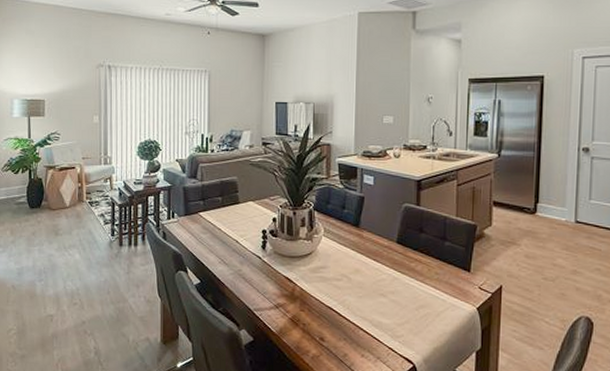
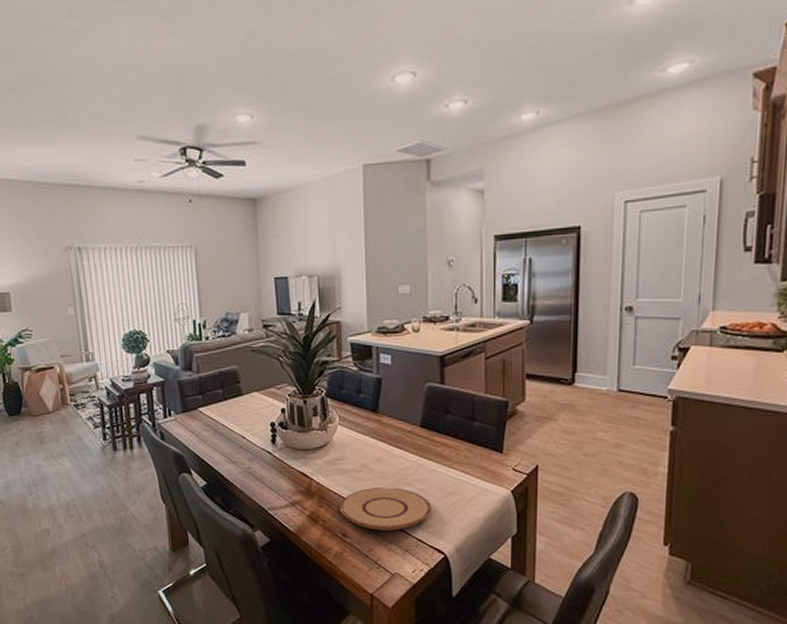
plate: none [319,296,403,338] -> present [339,487,431,531]

